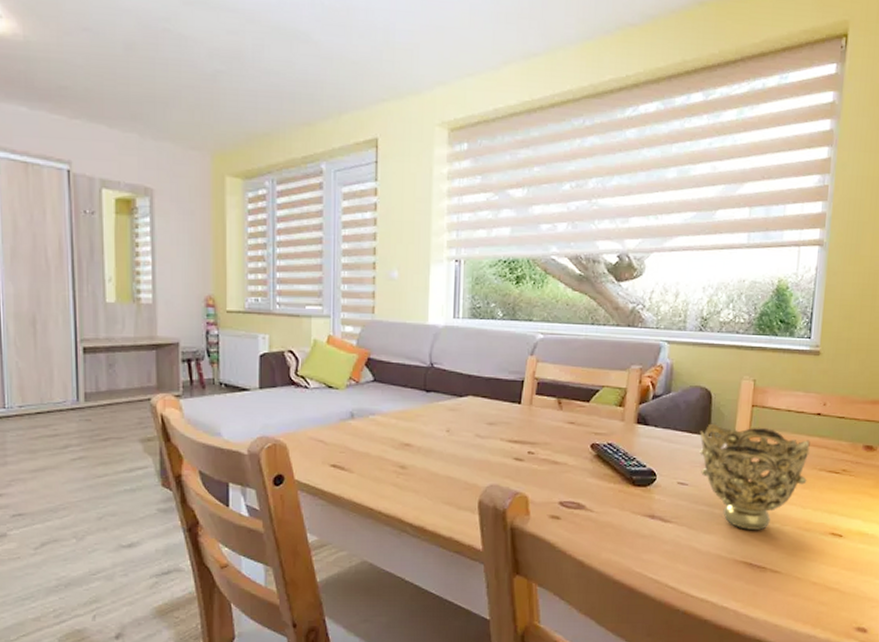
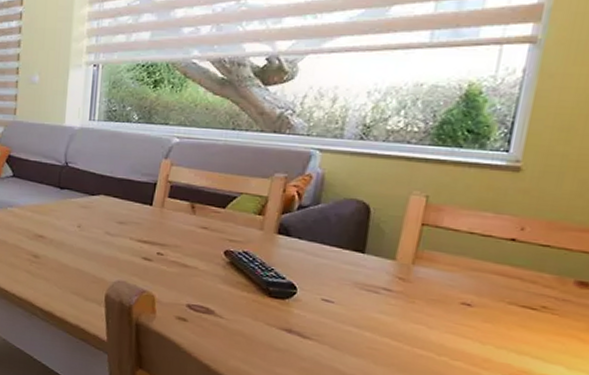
decorative bowl: present [700,423,810,530] -> none [351,239,498,361]

